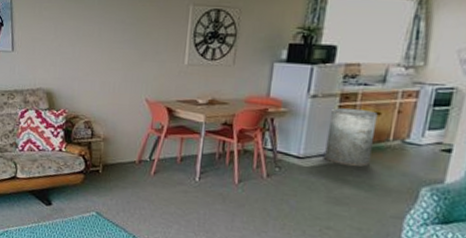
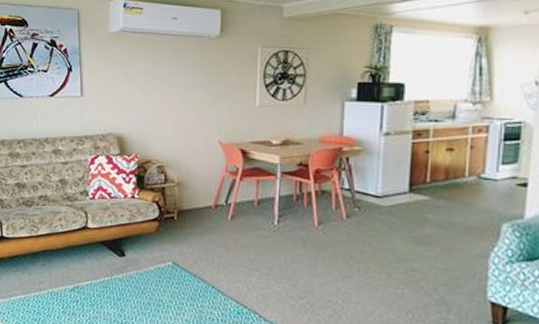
trash can: present [324,108,378,168] -> none [403,145,451,205]

